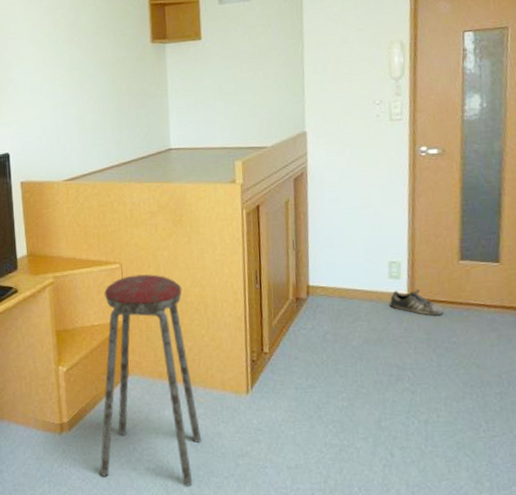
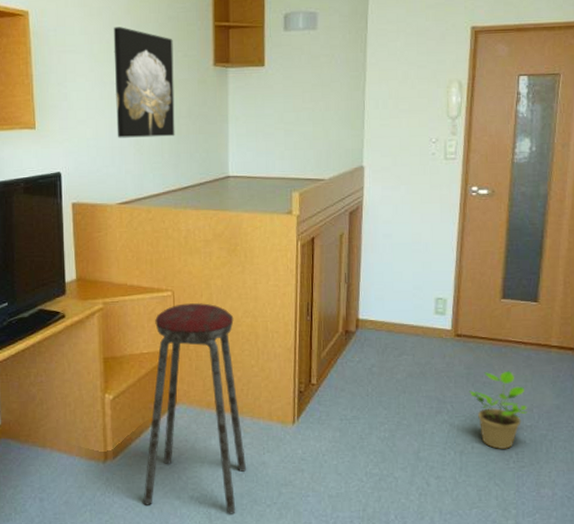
wall art: none [53,11,117,118] -> present [113,27,175,138]
shoe: present [389,288,444,316] -> none [434,324,484,352]
potted plant: none [430,335,496,418] -> present [469,370,527,449]

